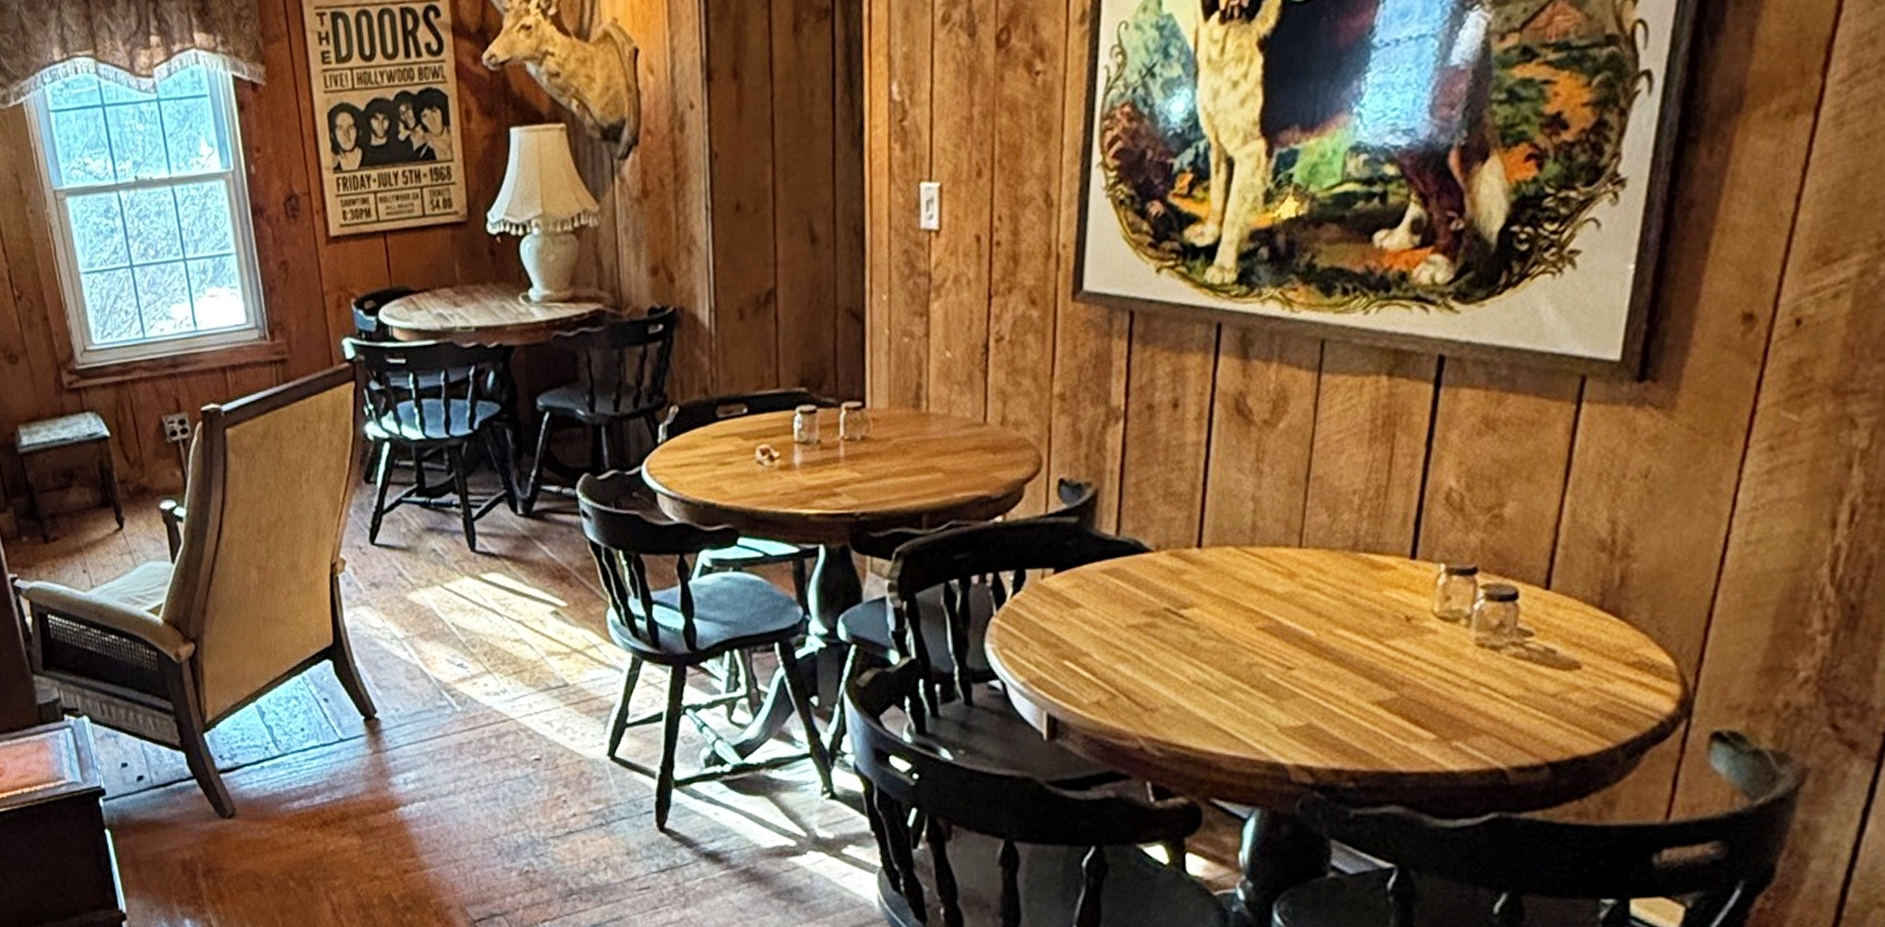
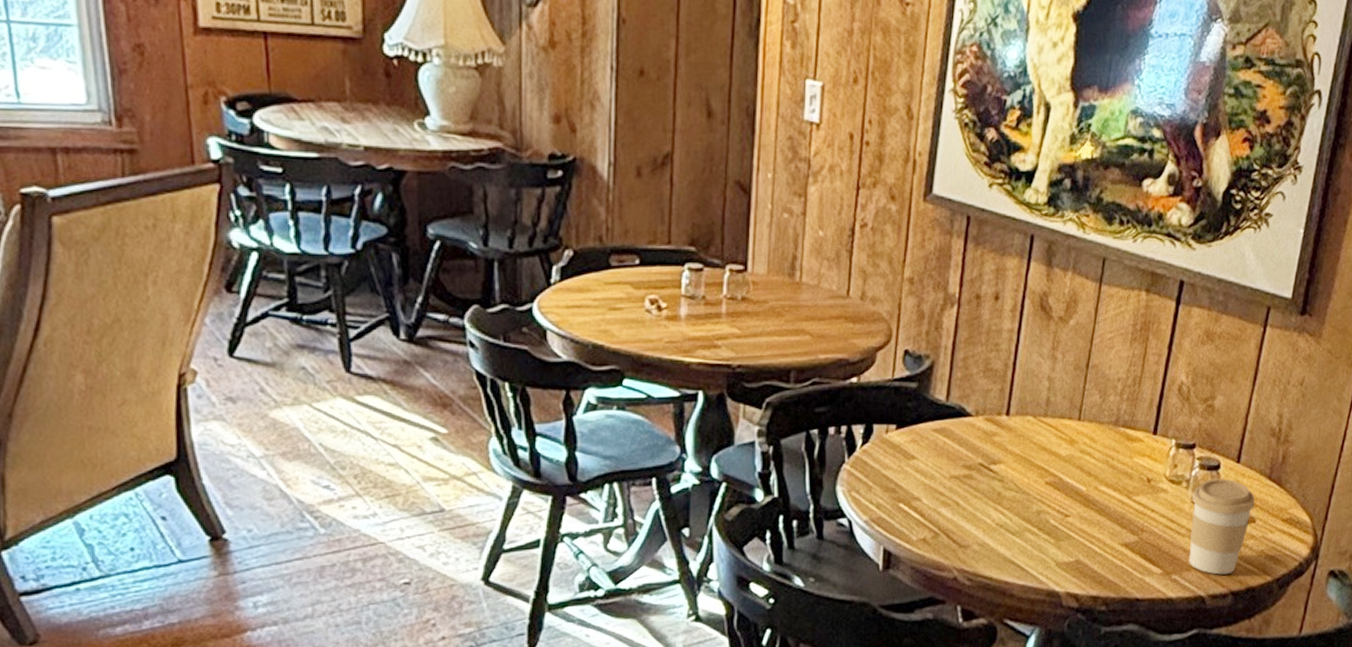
coffee cup: none [1475,611,1580,740] -> present [1188,479,1256,575]

